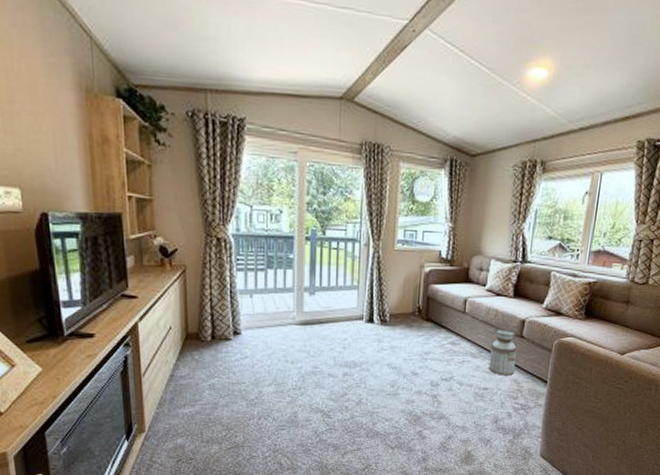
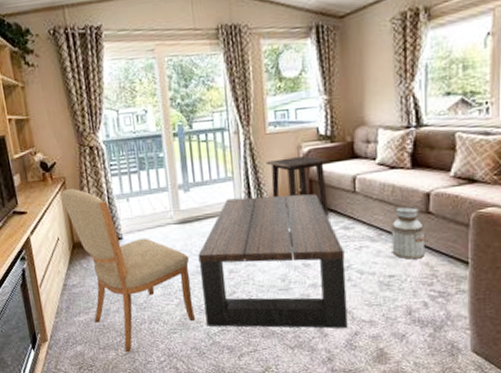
chair: none [179,278,307,447] -> present [60,189,195,353]
coffee table: none [315,306,449,432] -> present [198,194,348,329]
side table: none [391,275,446,331] -> present [267,156,329,216]

